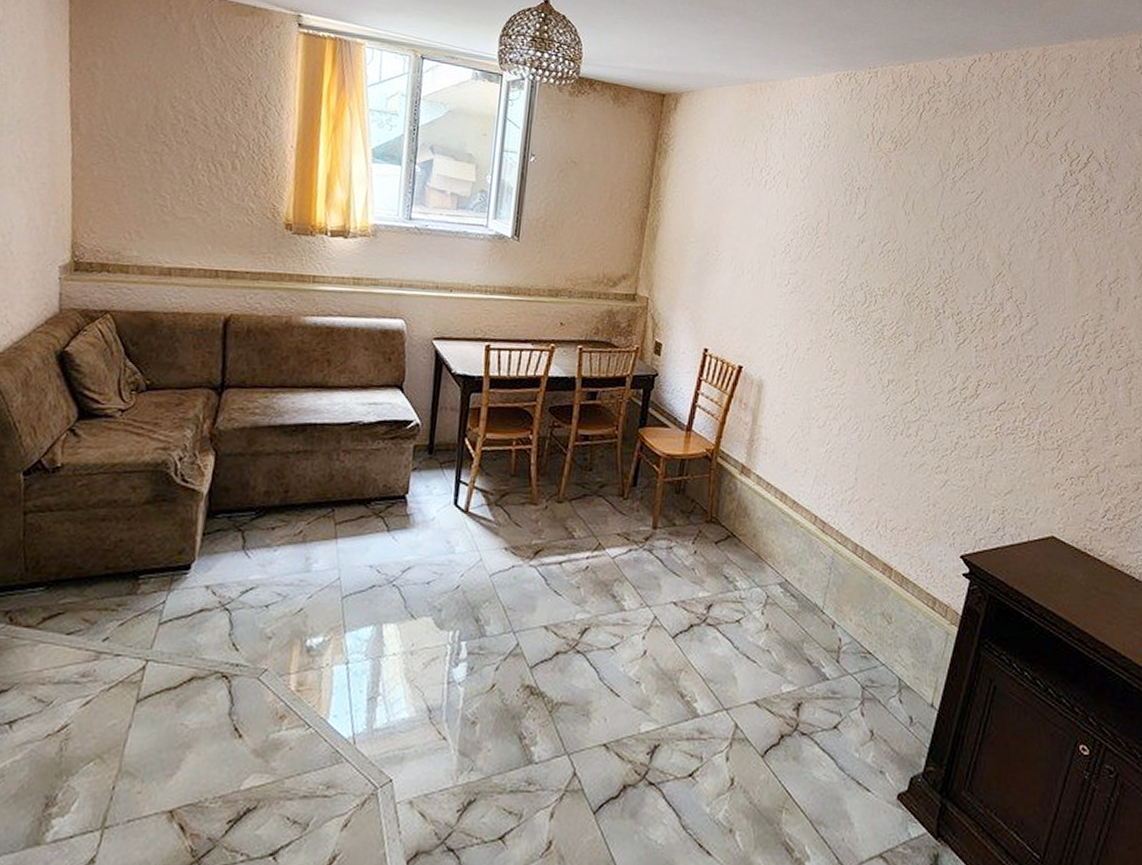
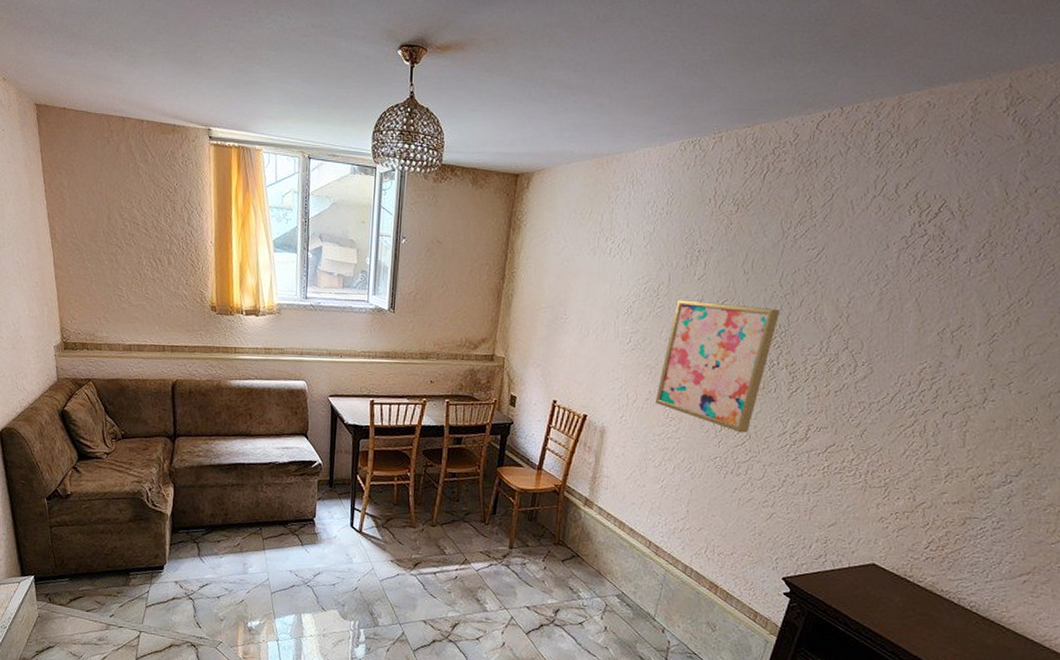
wall art: none [818,239,943,389] -> present [655,300,780,433]

